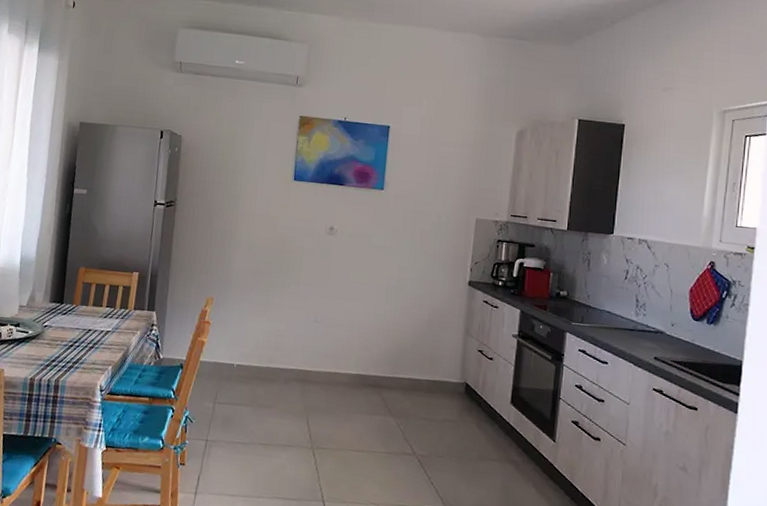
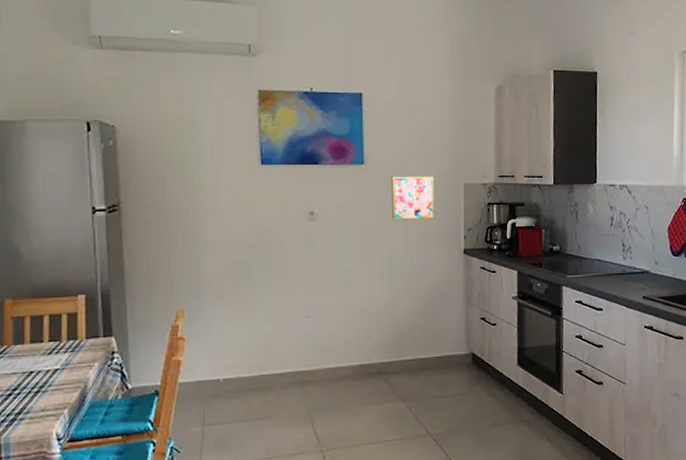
wall art: none [403,204,448,248] -> present [391,176,435,220]

